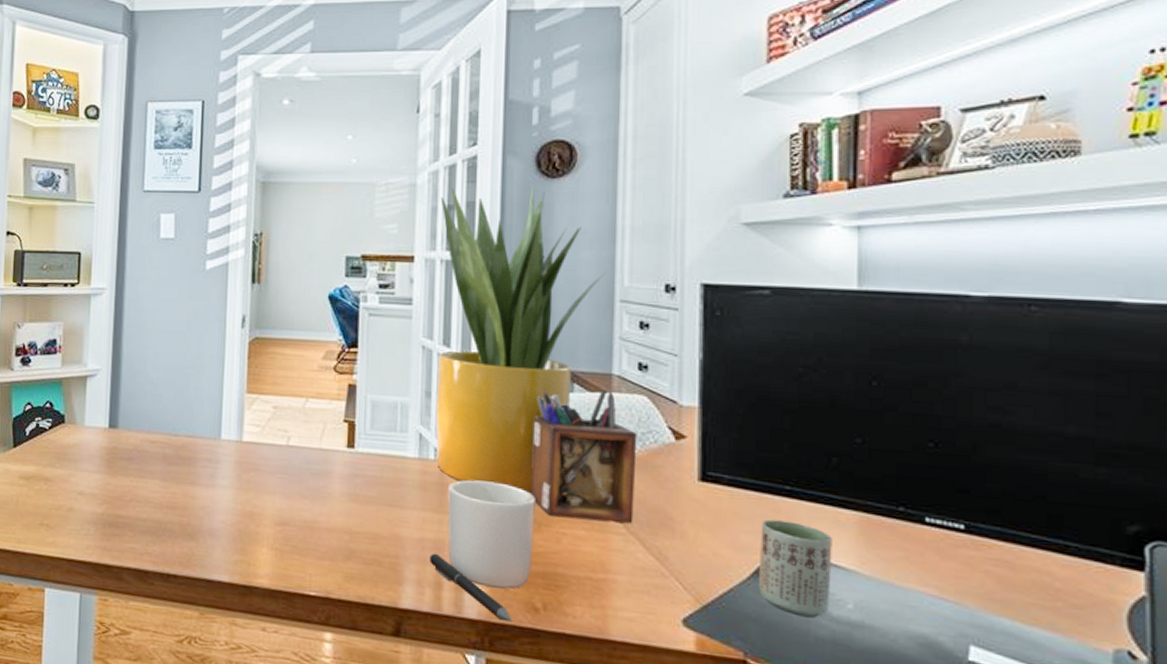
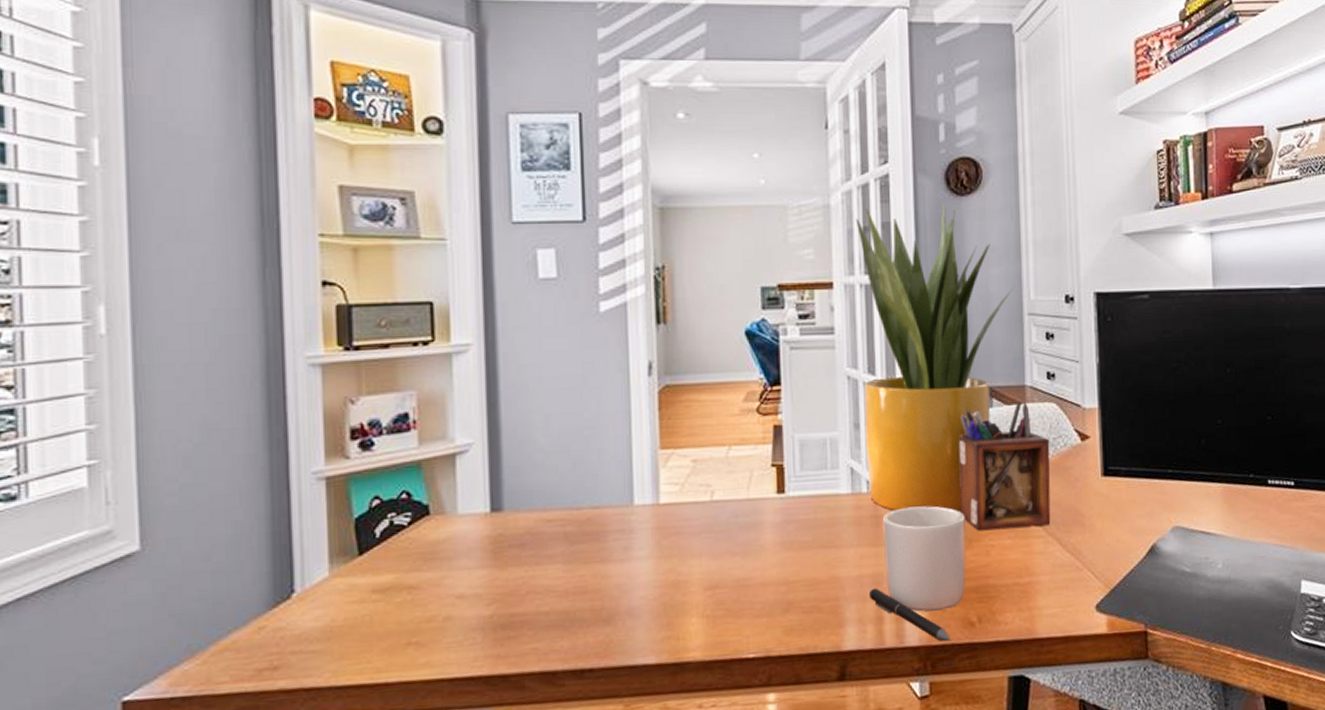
cup: present [759,519,832,618] -> none [1152,500,1206,583]

